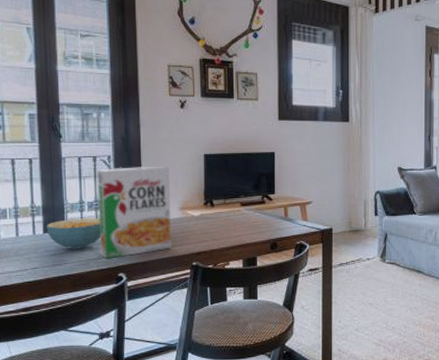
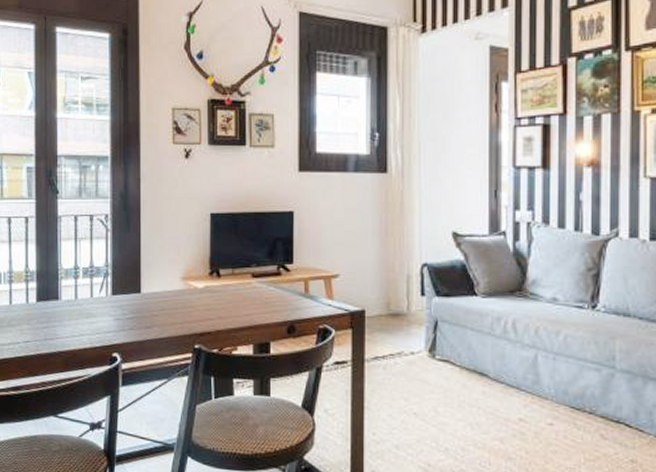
cereal bowl: present [46,218,100,249] -> none [39,286,95,322]
cereal box: present [96,166,172,259] -> none [92,227,172,336]

